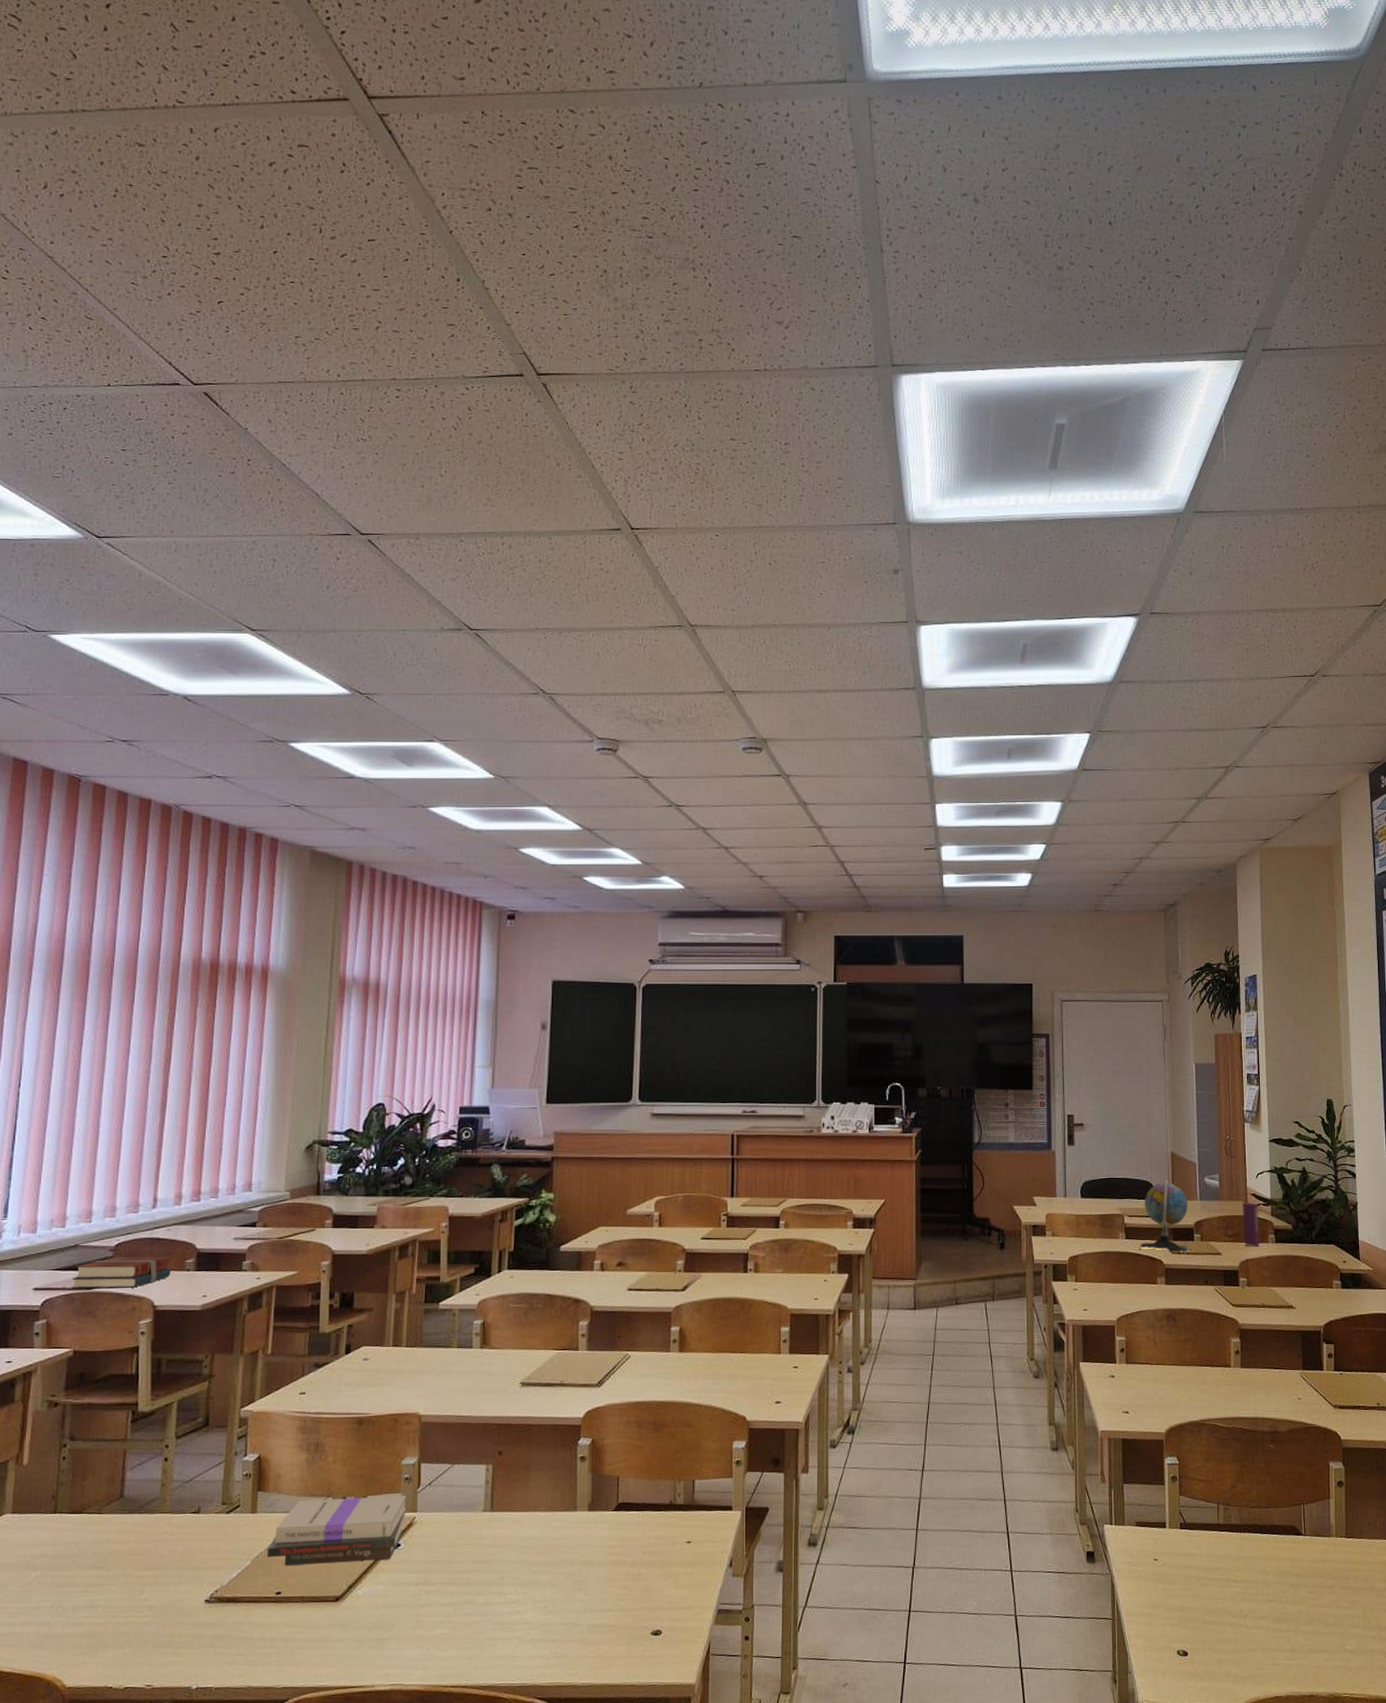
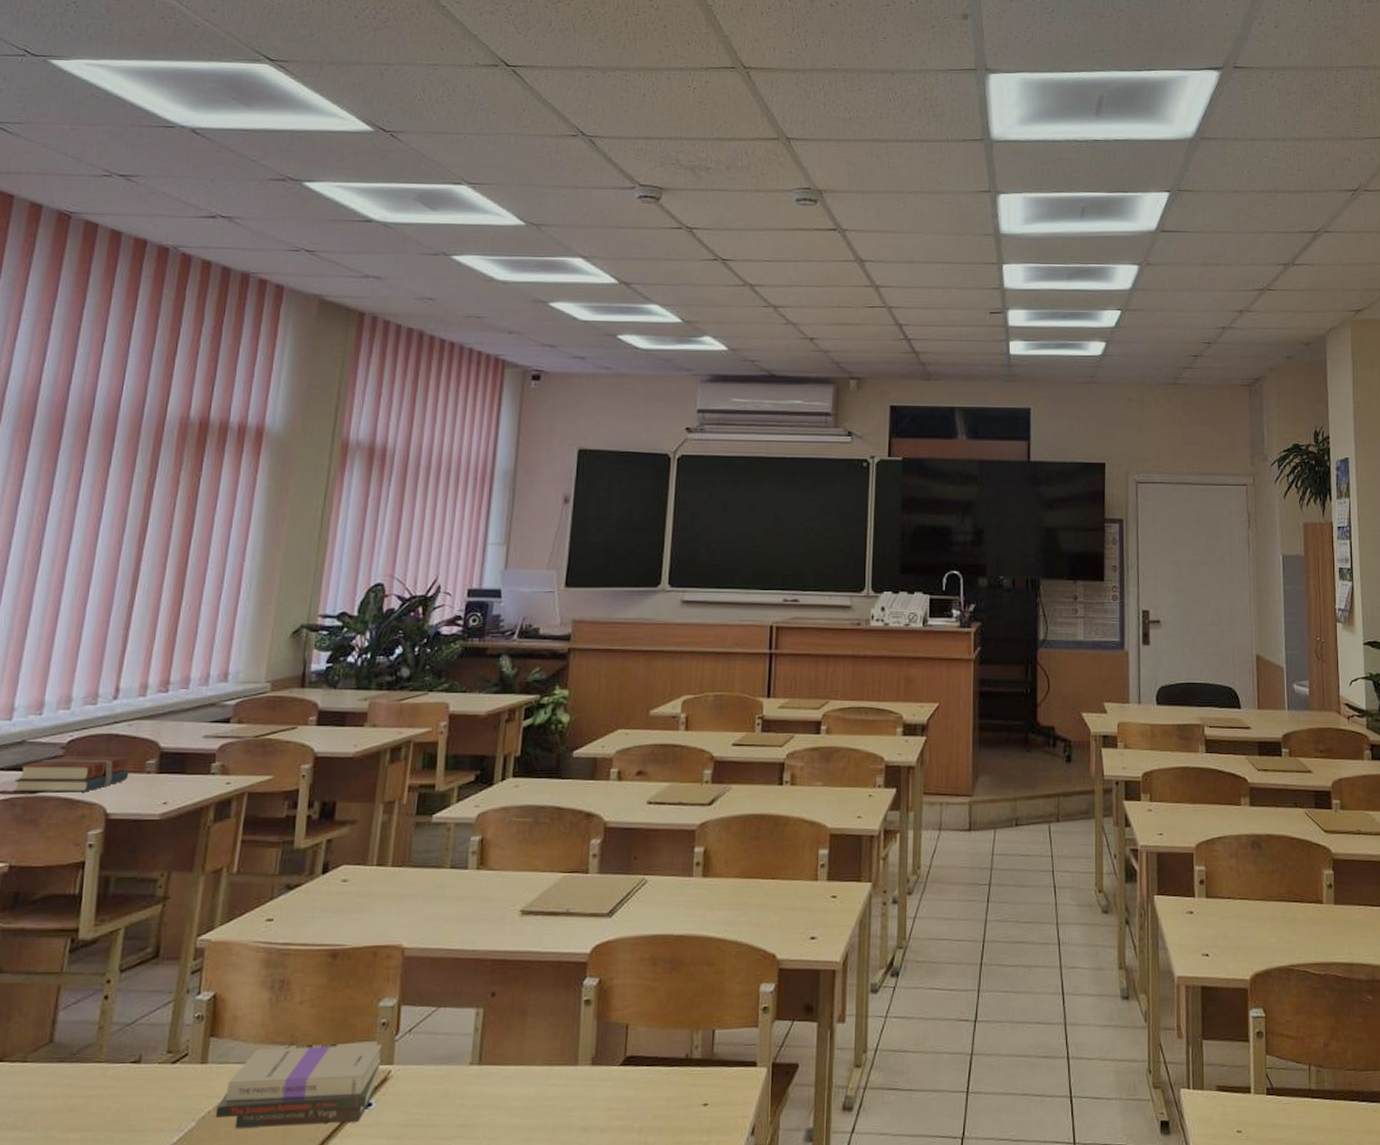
globe: present [1139,1180,1192,1253] -> none [1221,686,1279,771]
book: present [1242,1202,1259,1247] -> none [1335,712,1354,764]

